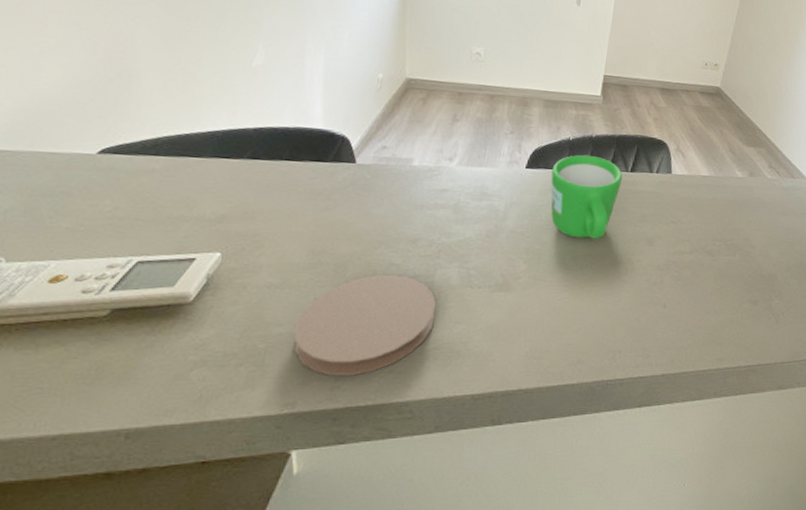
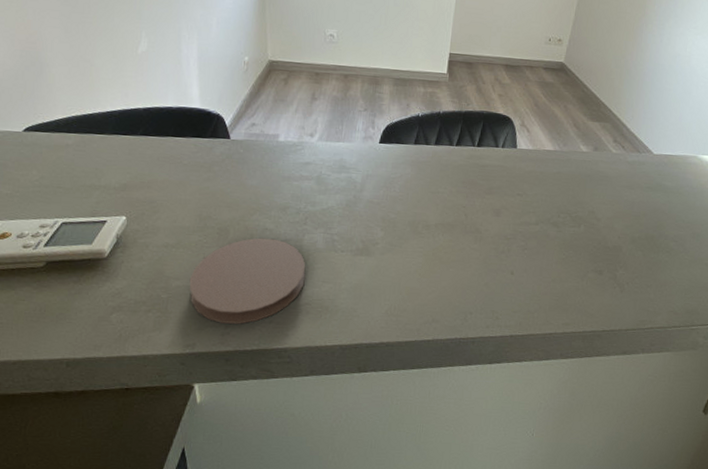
mug: present [551,154,623,239] -> none [402,130,470,210]

